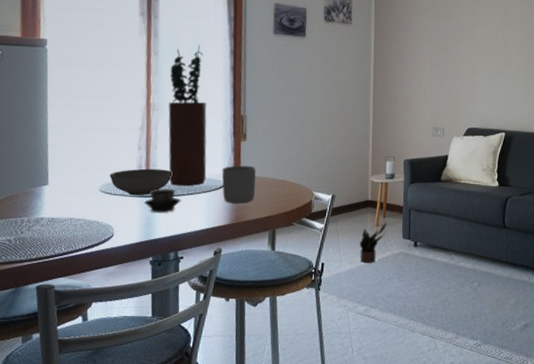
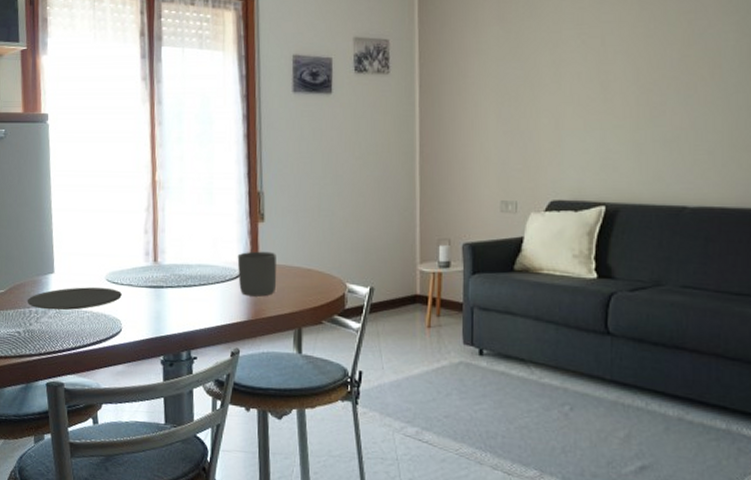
plate: none [19,197,115,219] -> present [27,287,122,311]
bowl: present [109,168,173,196] -> none [115,255,182,286]
cup: present [144,189,181,212] -> none [153,278,193,305]
vase: present [168,44,207,186] -> none [176,110,220,276]
potted plant: present [359,223,386,263] -> none [406,324,441,374]

